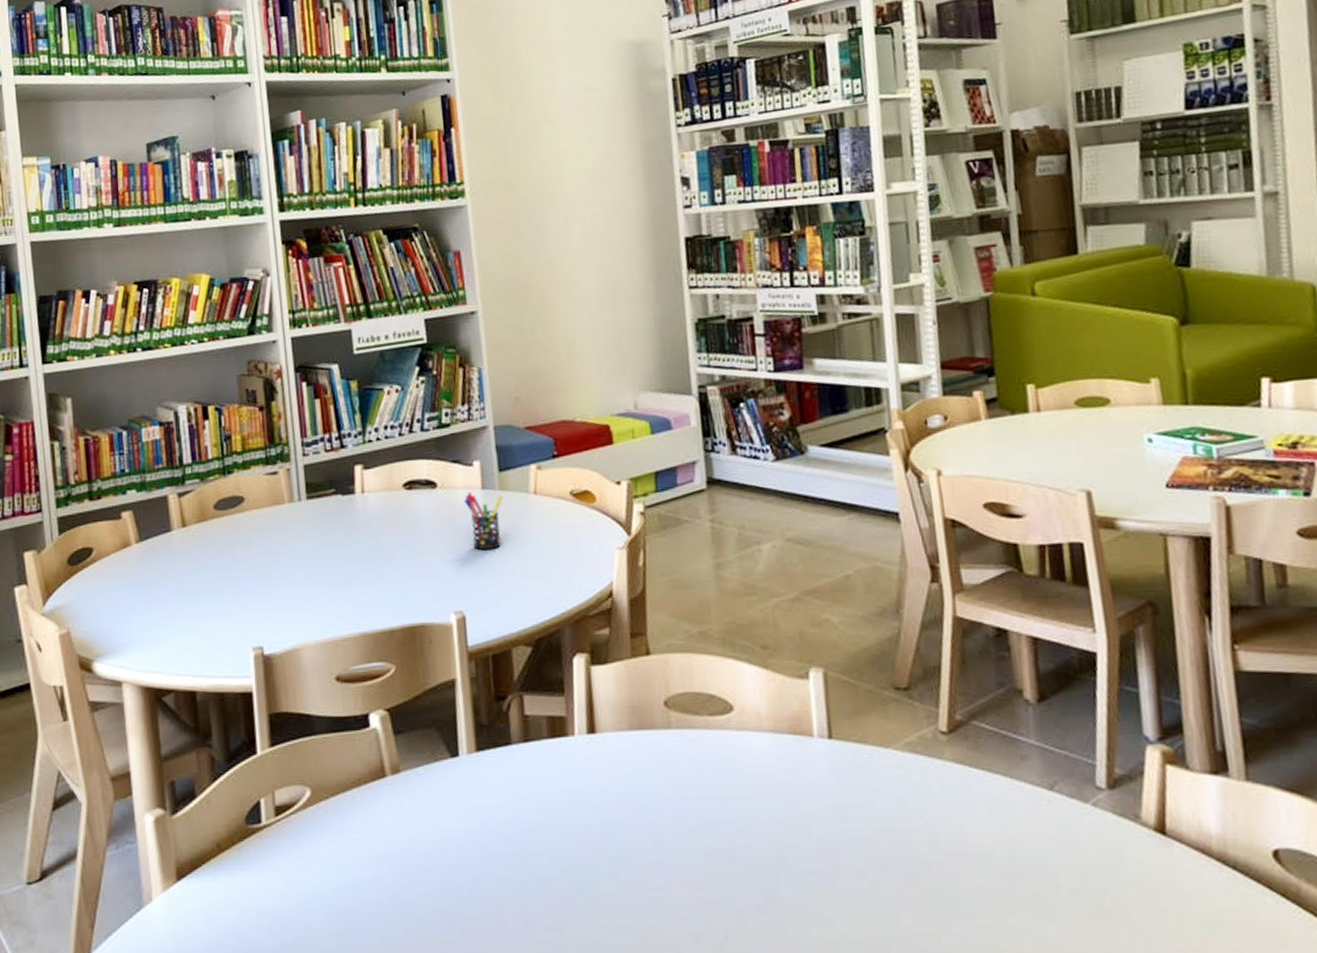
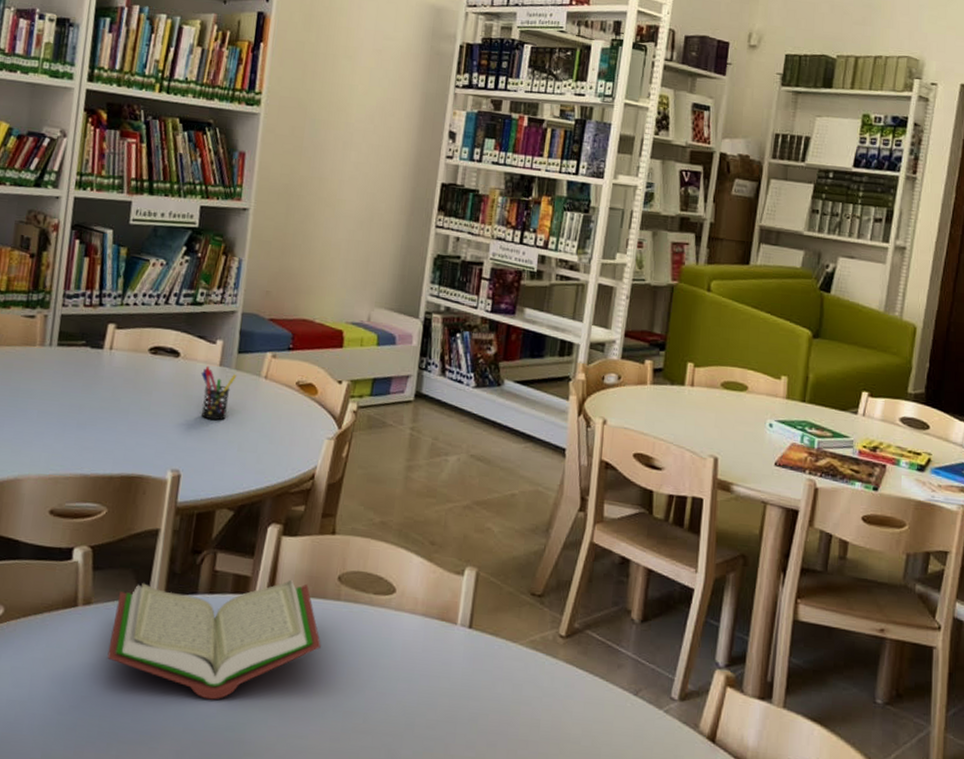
book: none [427,713,661,860] -> present [107,579,321,700]

